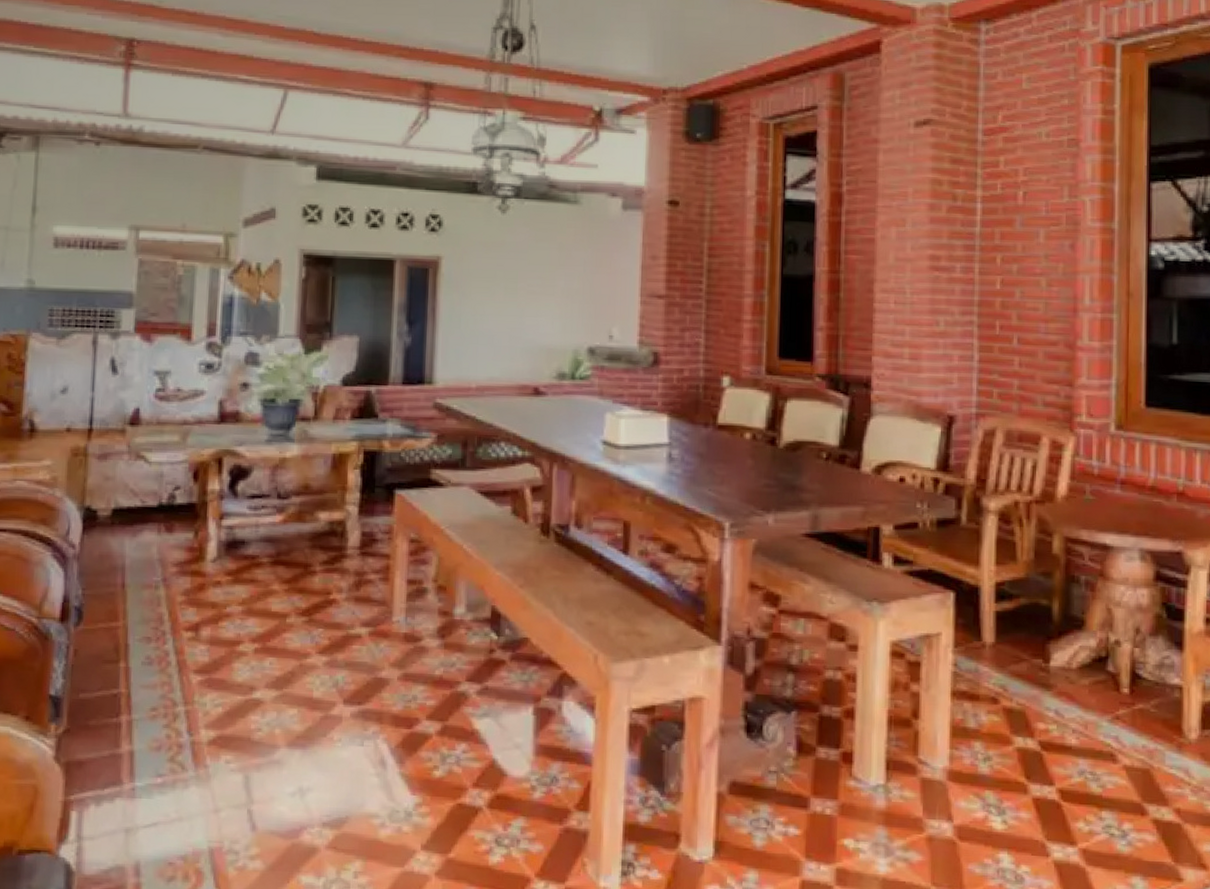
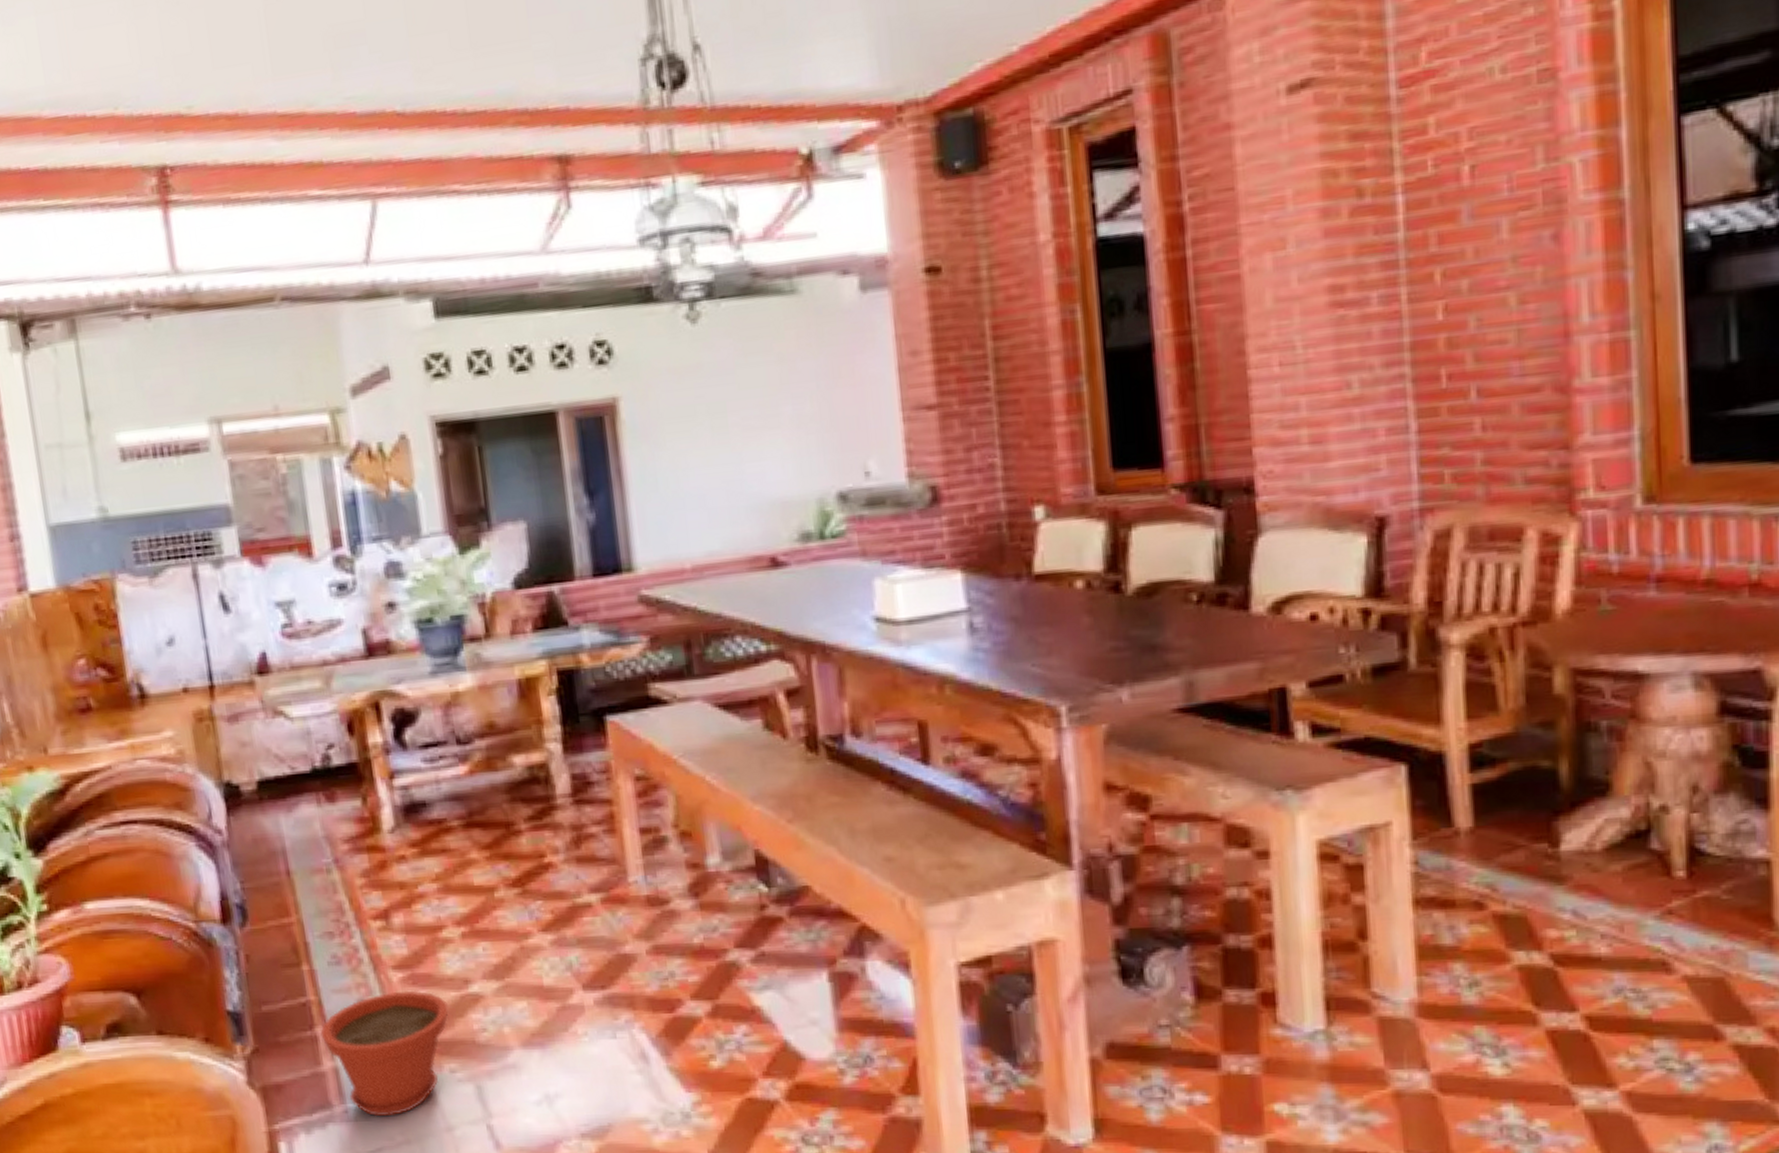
plant pot: none [124,692,233,795] -> present [320,990,449,1116]

